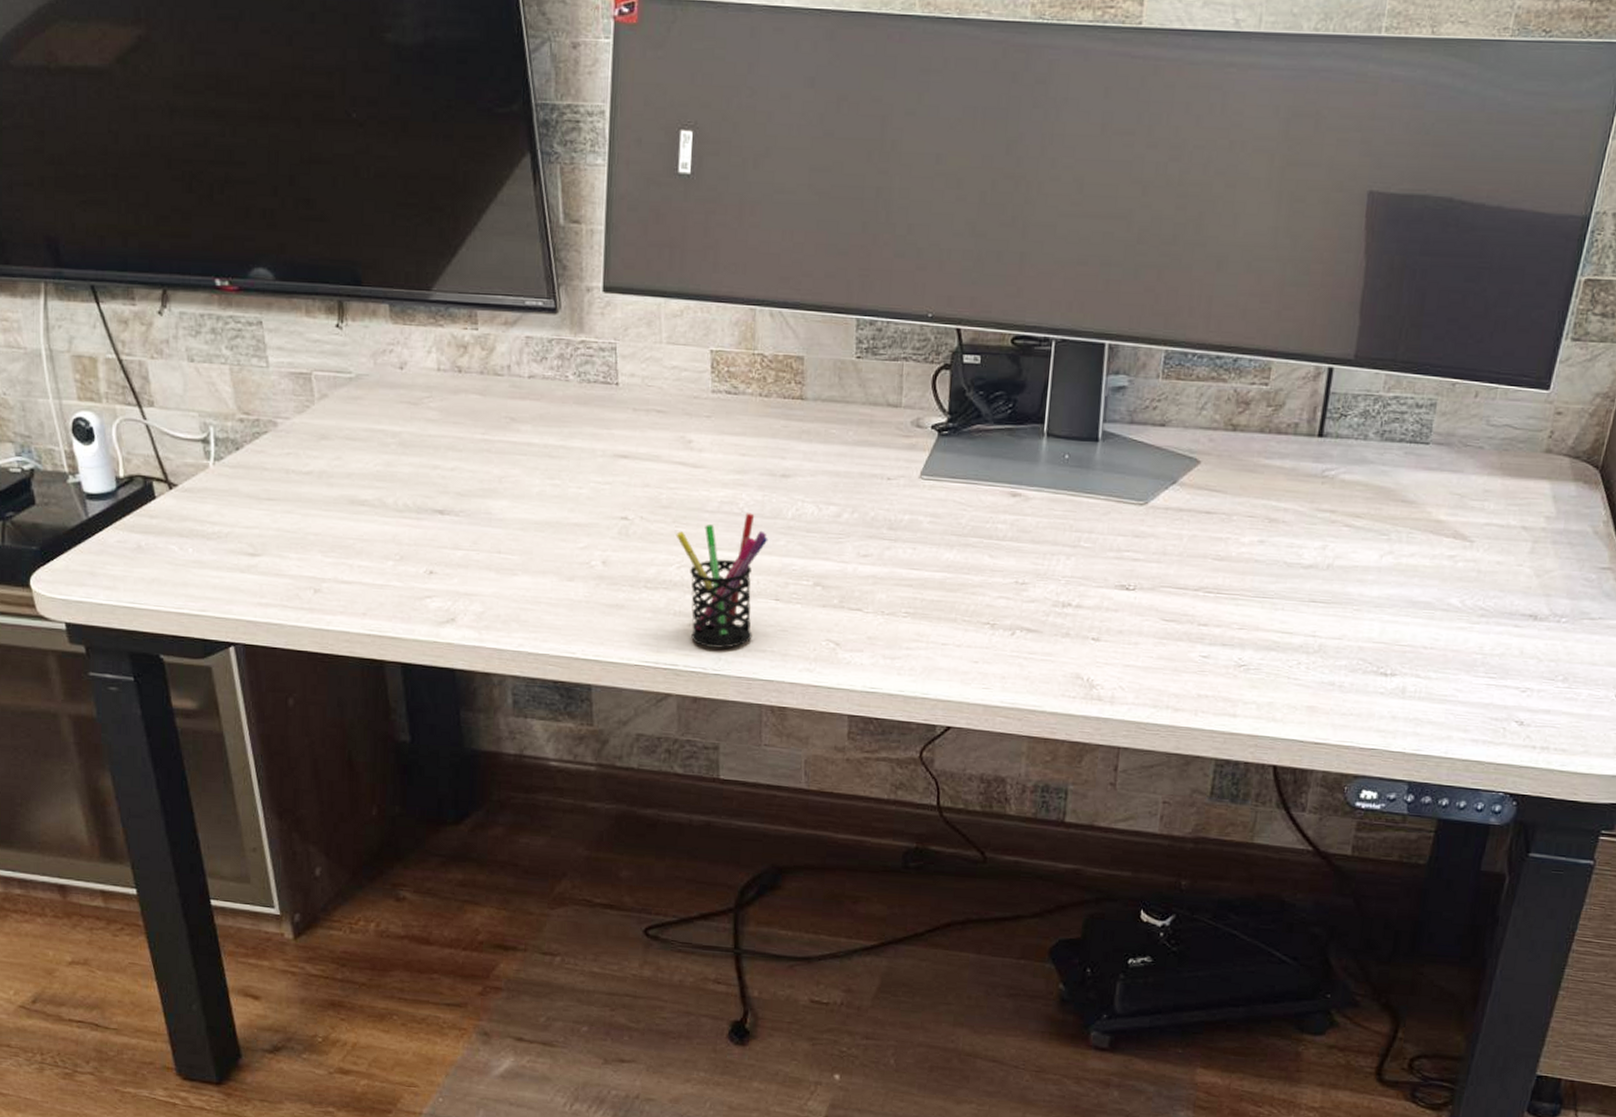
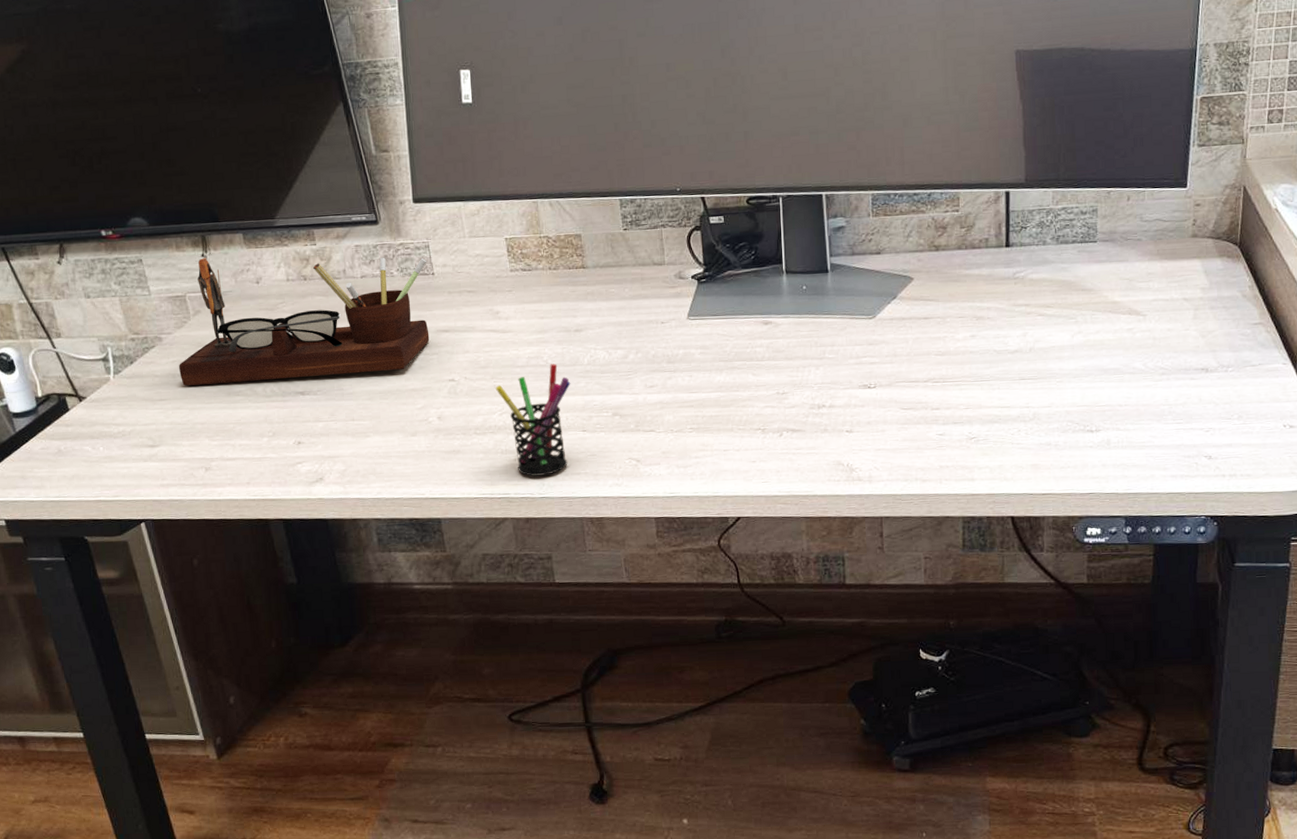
desk organizer: none [294,329,612,498] -> present [179,257,430,386]

